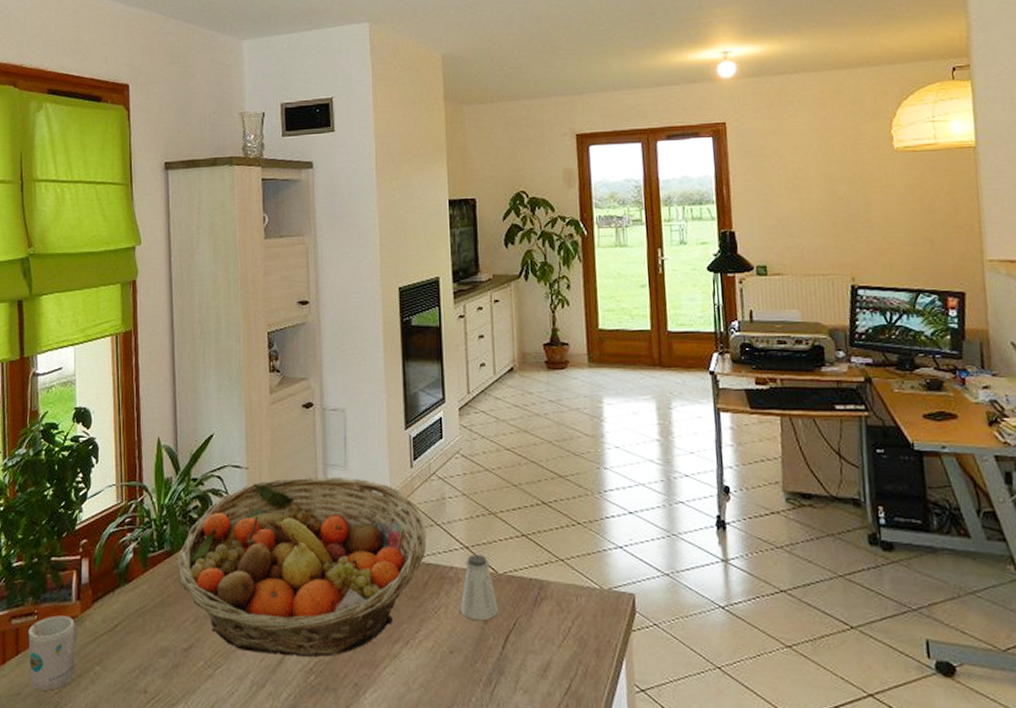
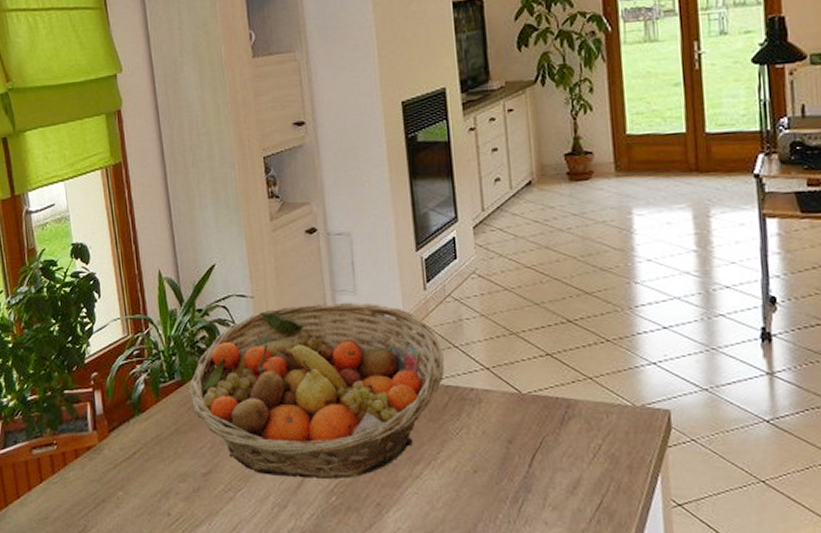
mug: present [28,615,78,691] -> none [49,445,99,515]
saltshaker: present [459,555,500,621] -> none [482,375,525,441]

